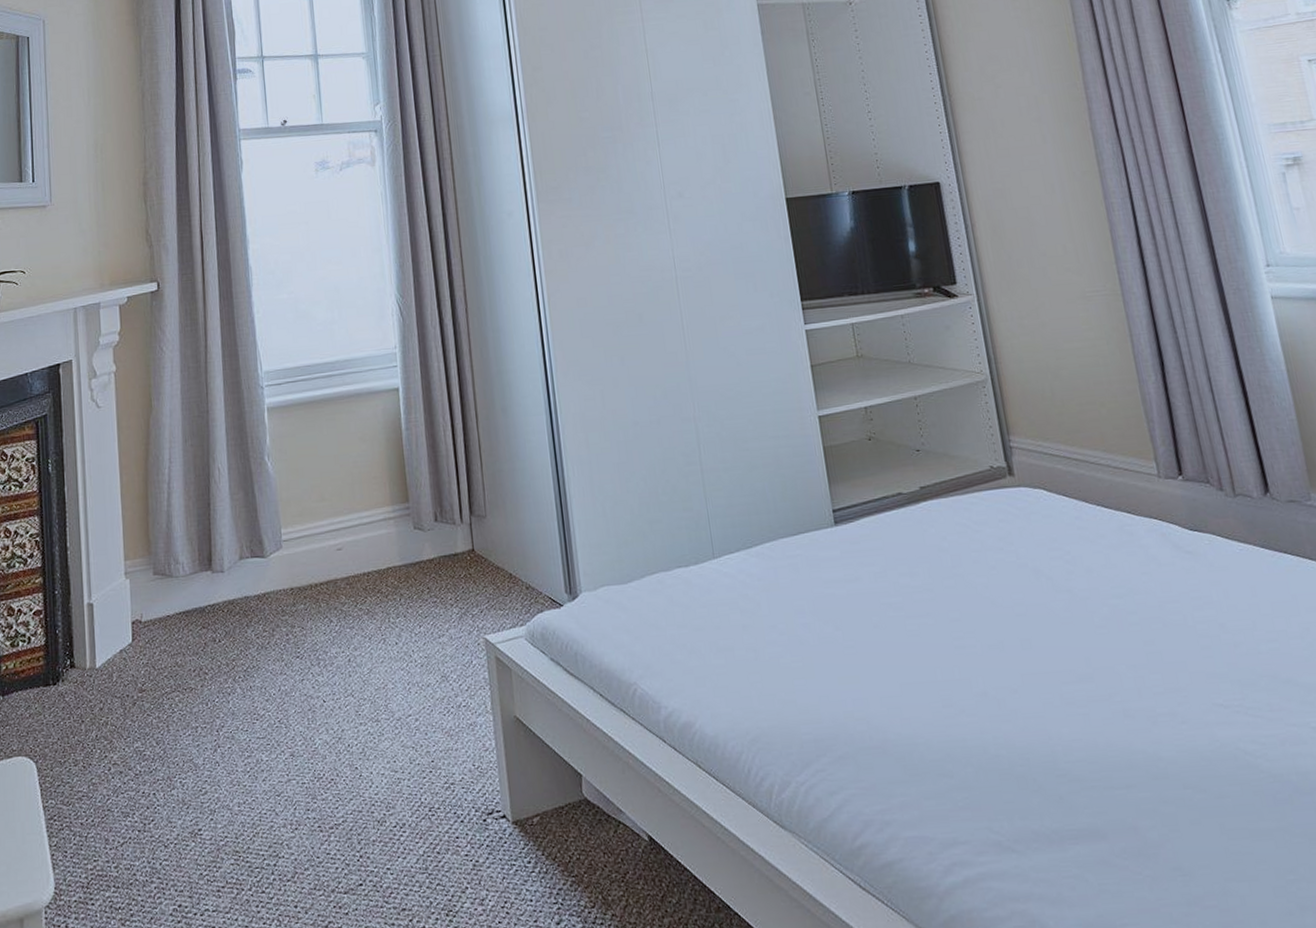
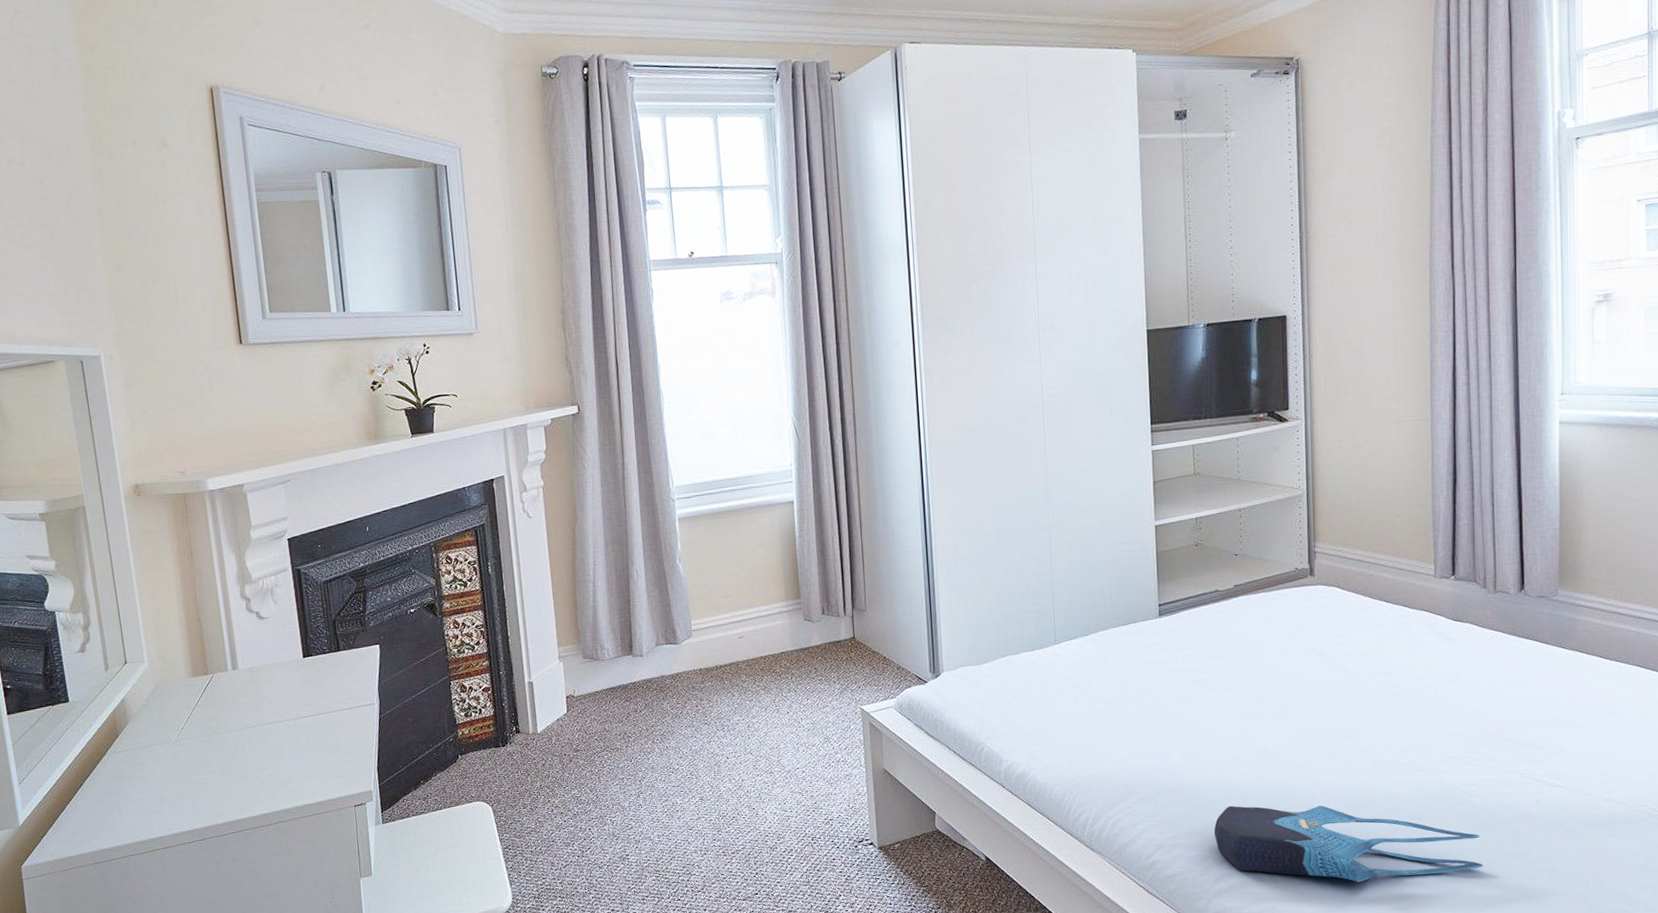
tote bag: none [934,768,1289,876] -> present [1214,805,1483,883]

